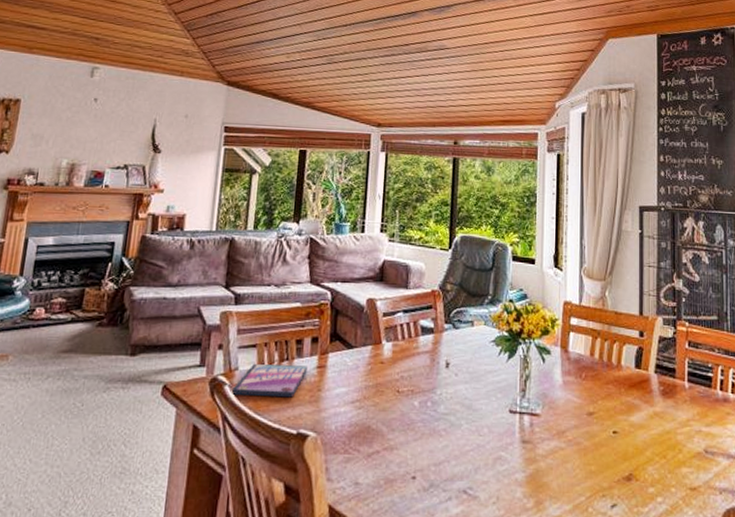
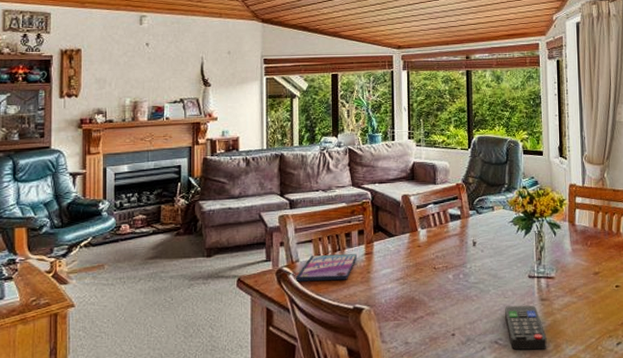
remote control: none [478,446,527,506] -> present [505,305,547,350]

